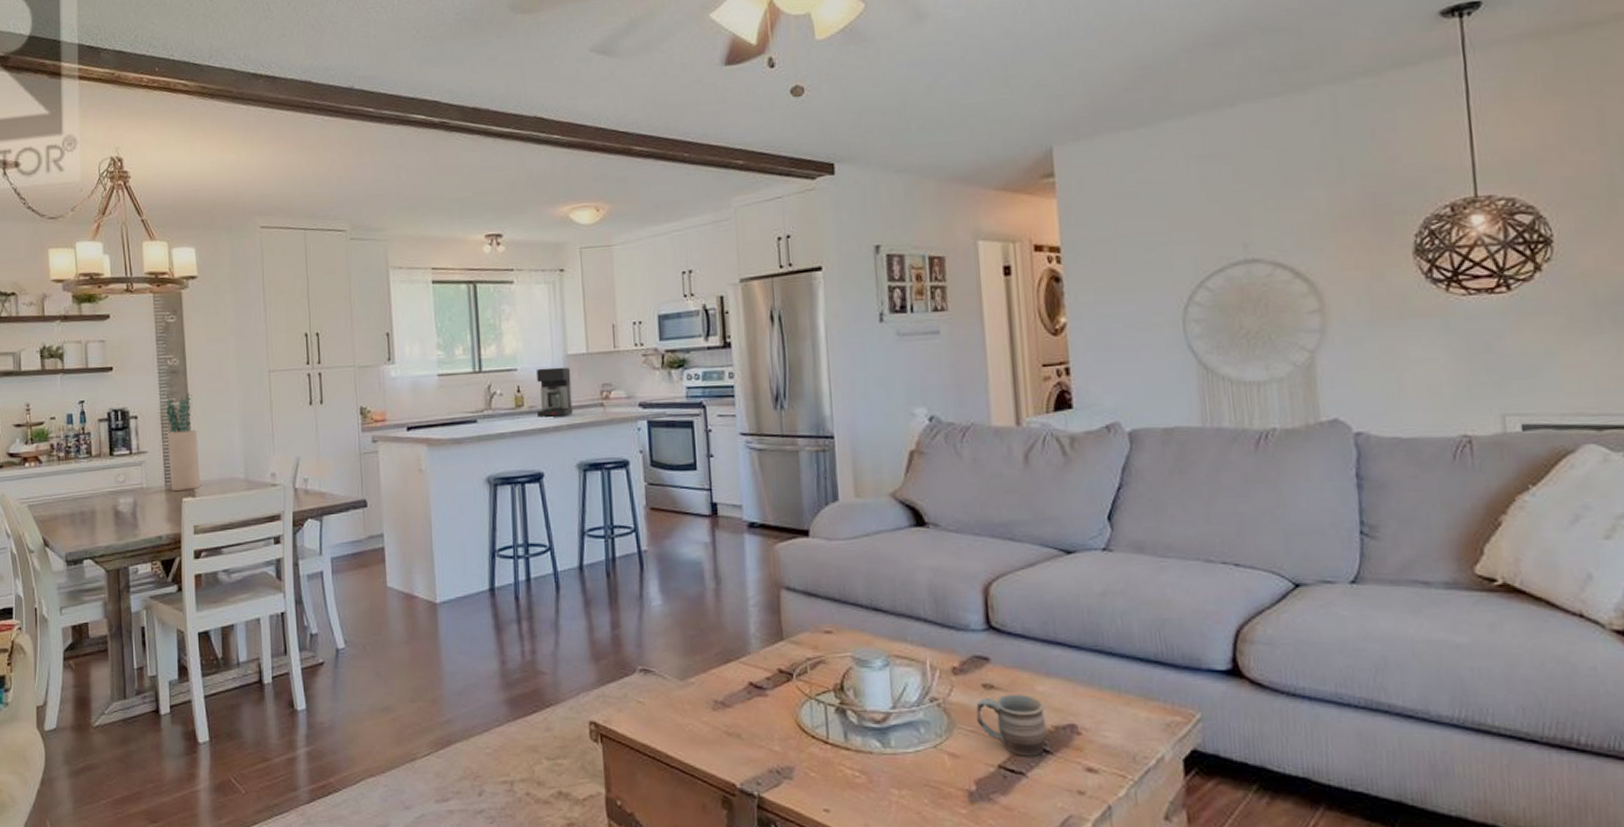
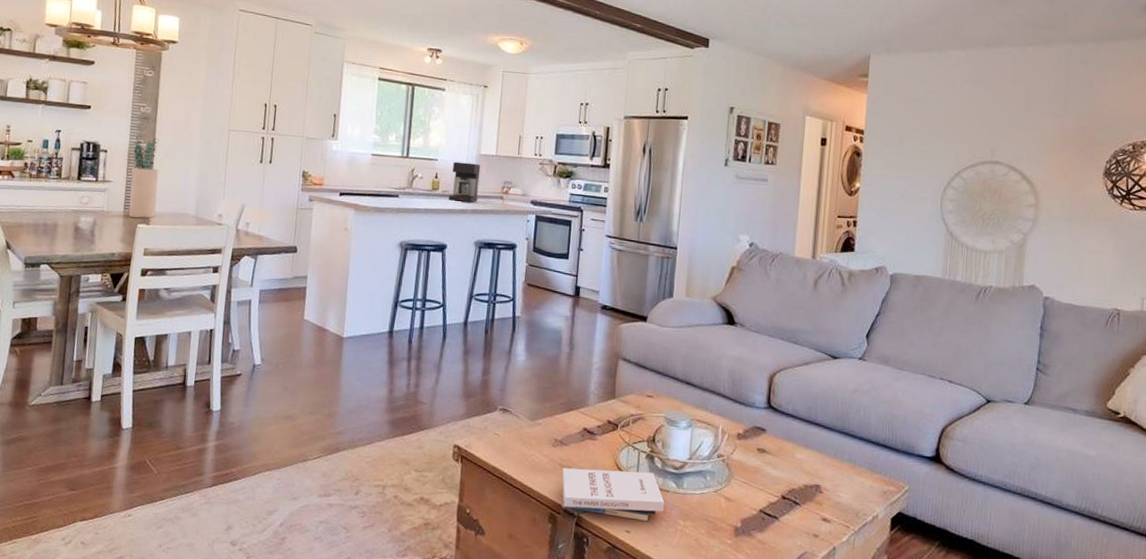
books: none [730,731,870,795] -> present [561,468,665,521]
mug: present [976,693,1047,758] -> none [750,457,800,507]

